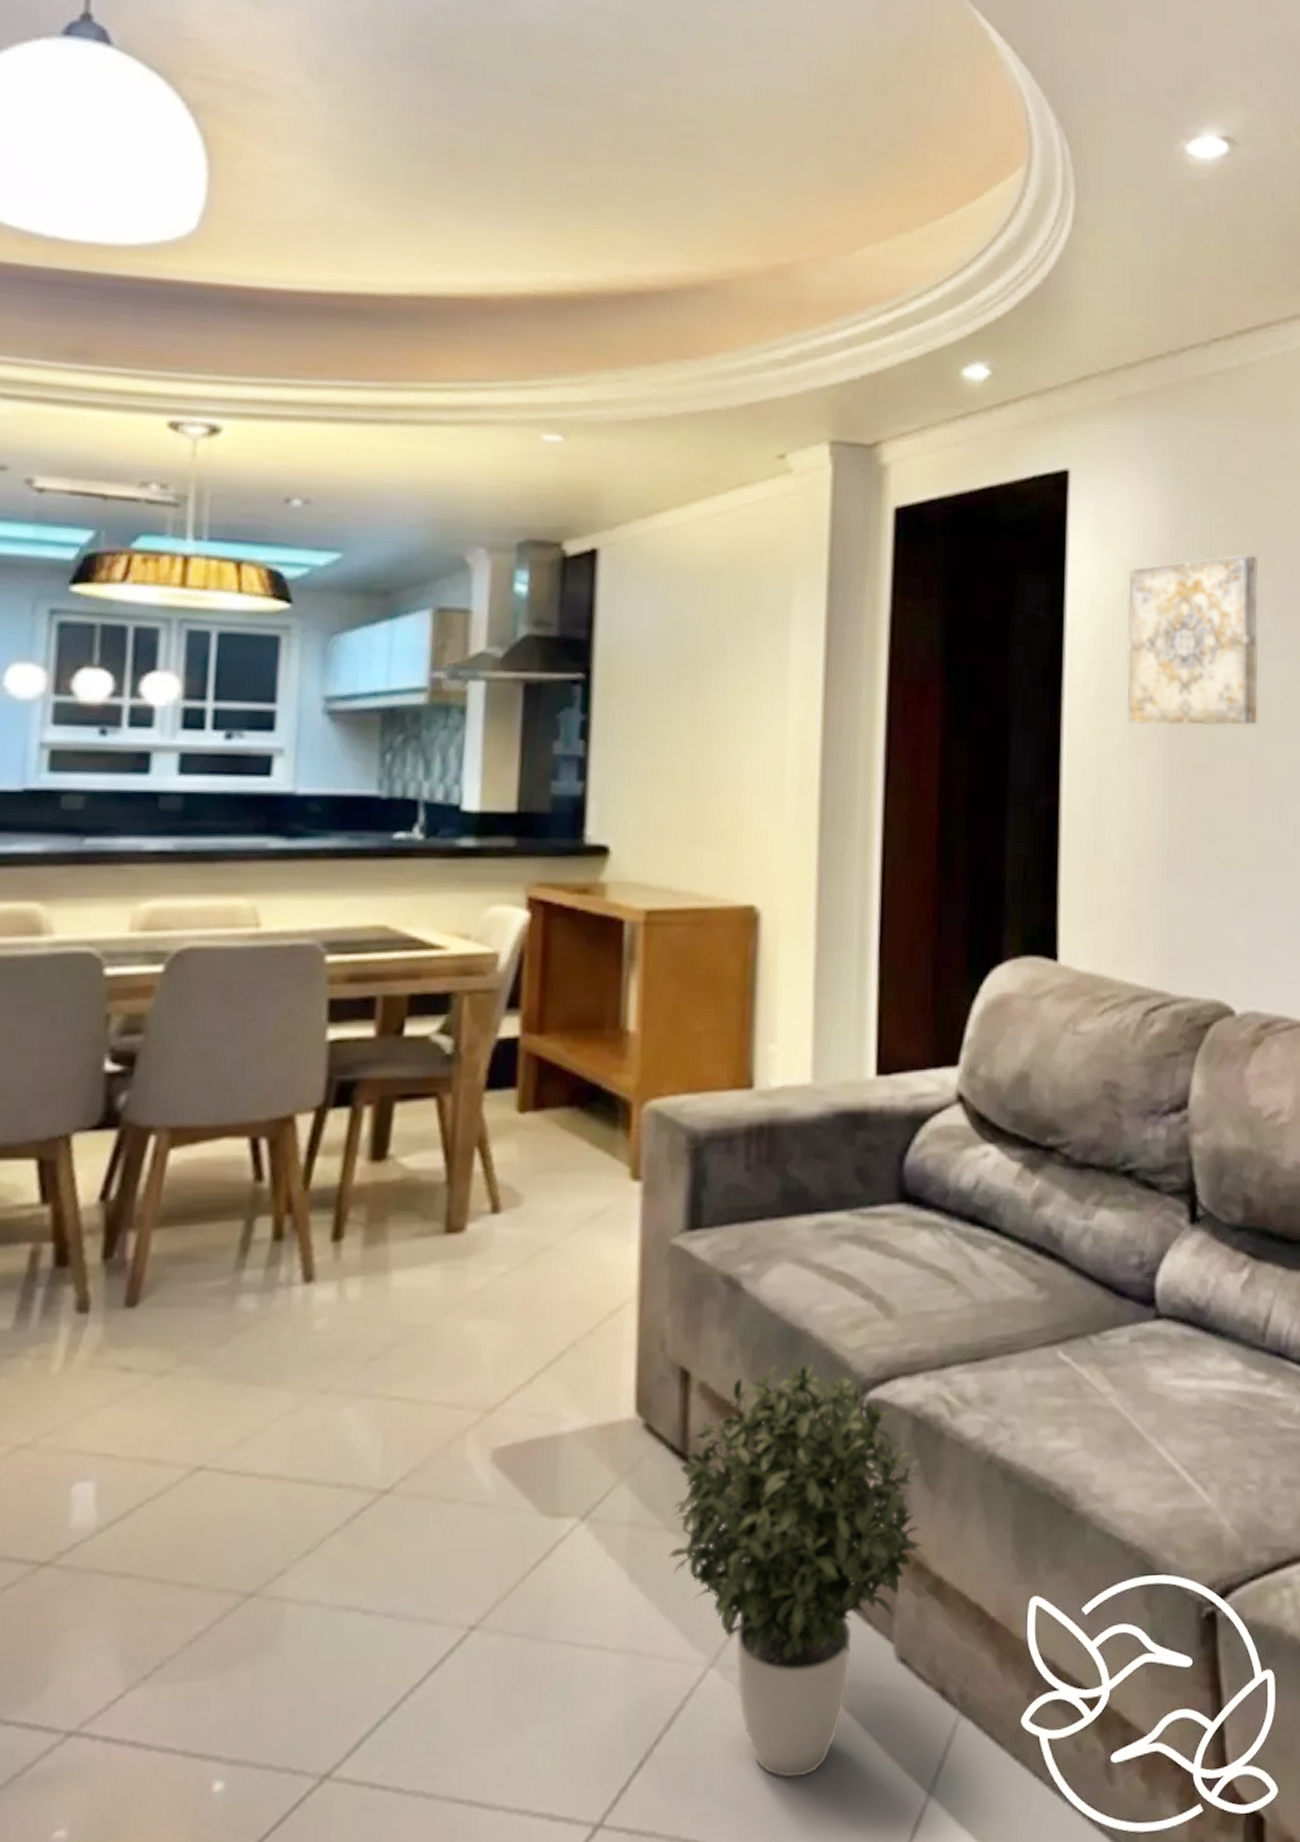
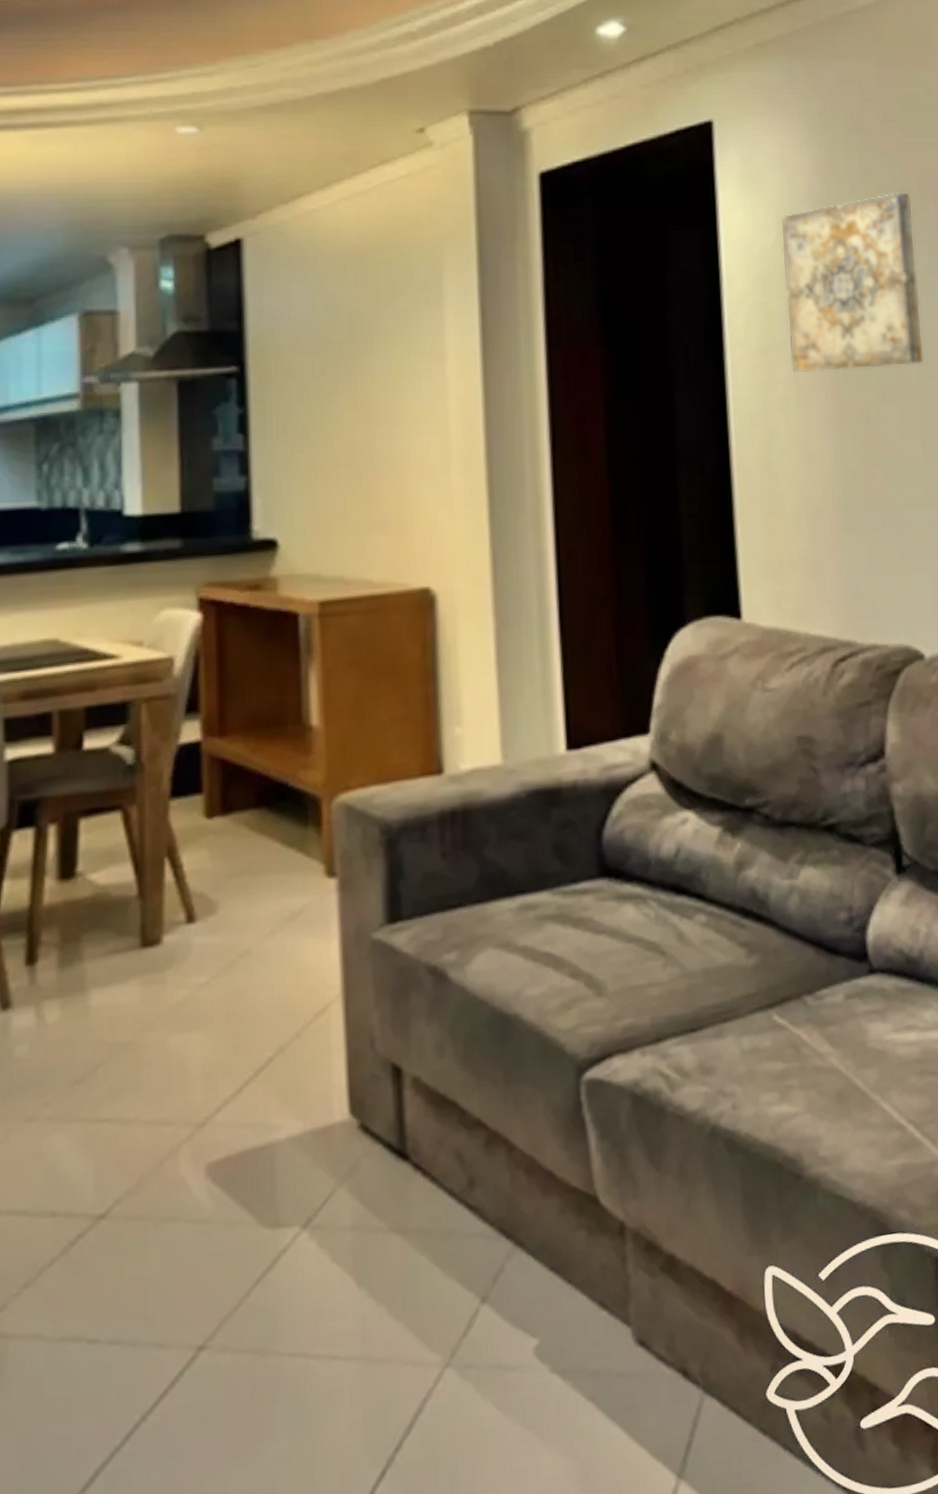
potted plant: present [669,1363,923,1778] -> none [395,1048,652,1474]

